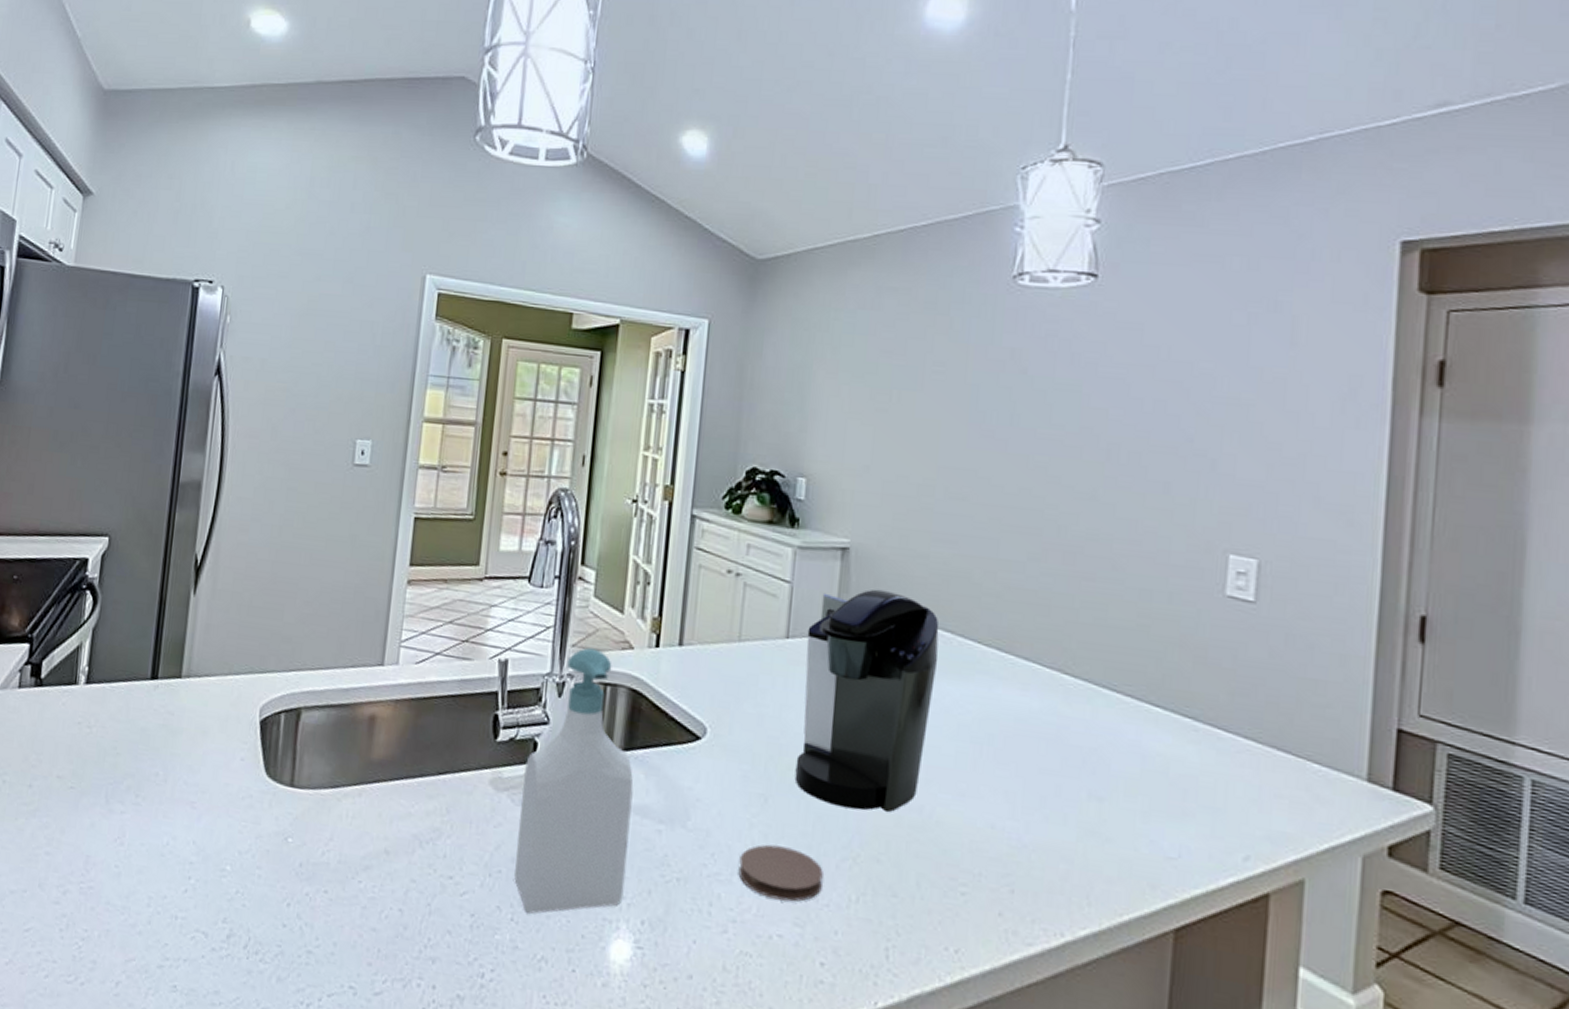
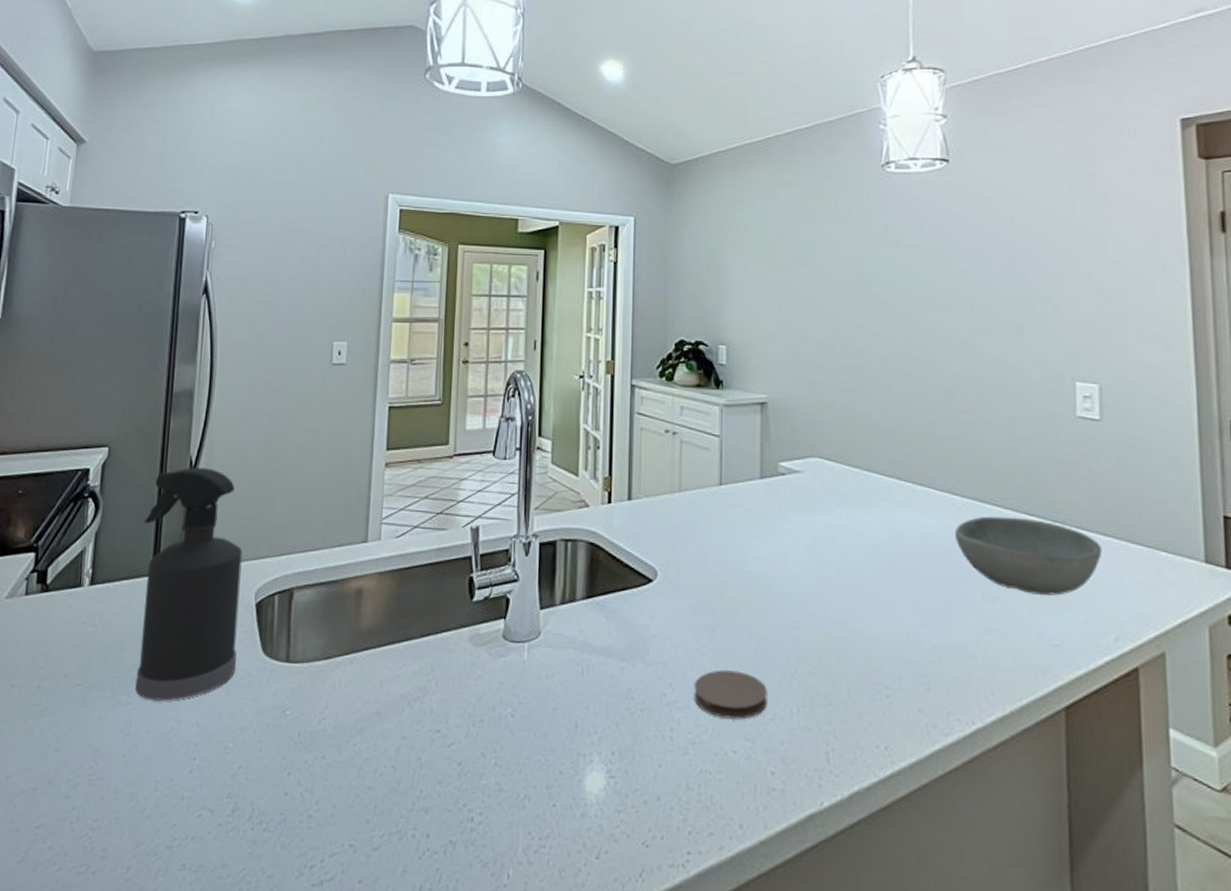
spray bottle: none [130,566,248,815] -> present [135,467,243,701]
soap bottle: present [514,648,634,914] -> none [496,509,597,757]
coffee maker: present [794,589,940,813] -> none [736,436,849,631]
bowl: none [1060,702,1240,802] -> present [954,516,1102,596]

